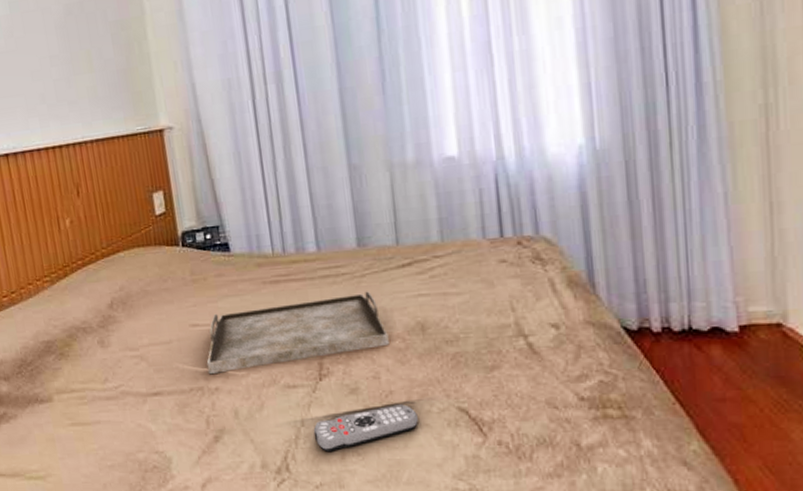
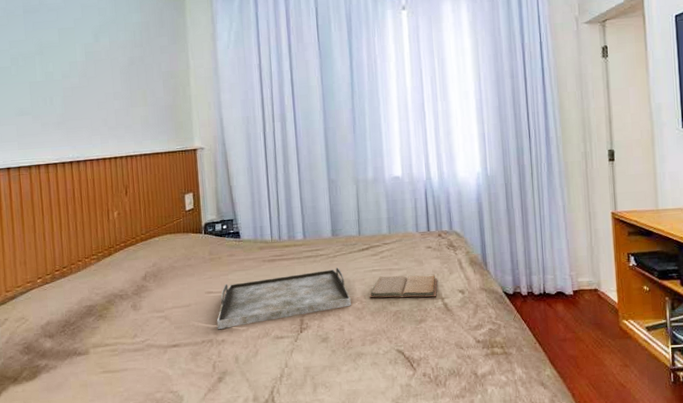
remote control: present [313,404,418,451] -> none [294,349,369,386]
book: none [415,301,517,334] -> present [370,275,438,298]

